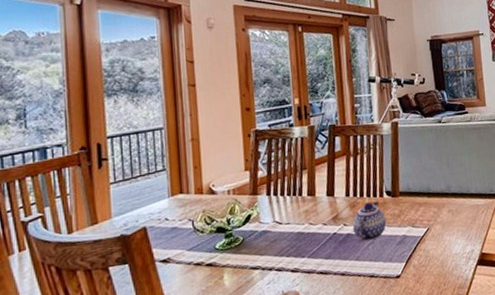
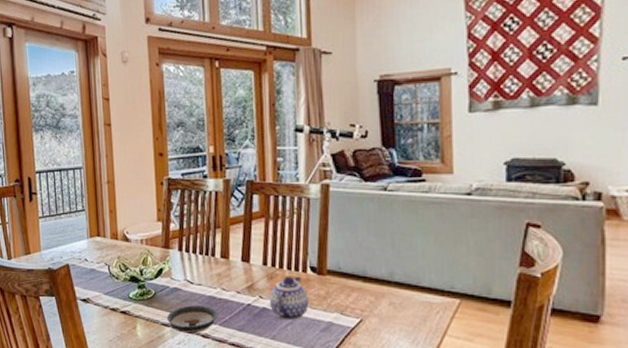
saucer: none [255,242,307,273] -> present [166,304,218,334]

